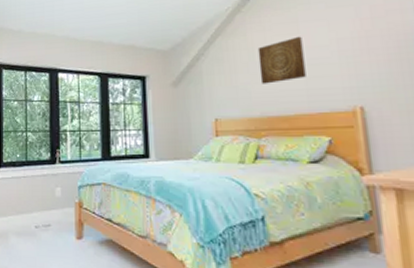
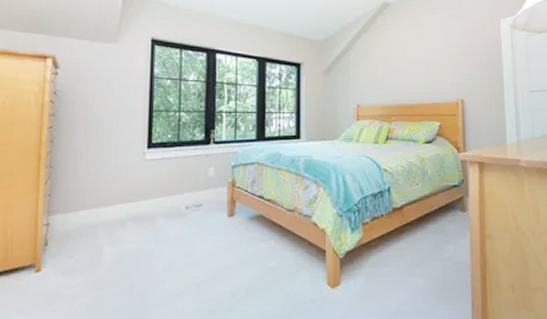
wall art: present [257,36,306,84] -> none [393,39,427,77]

